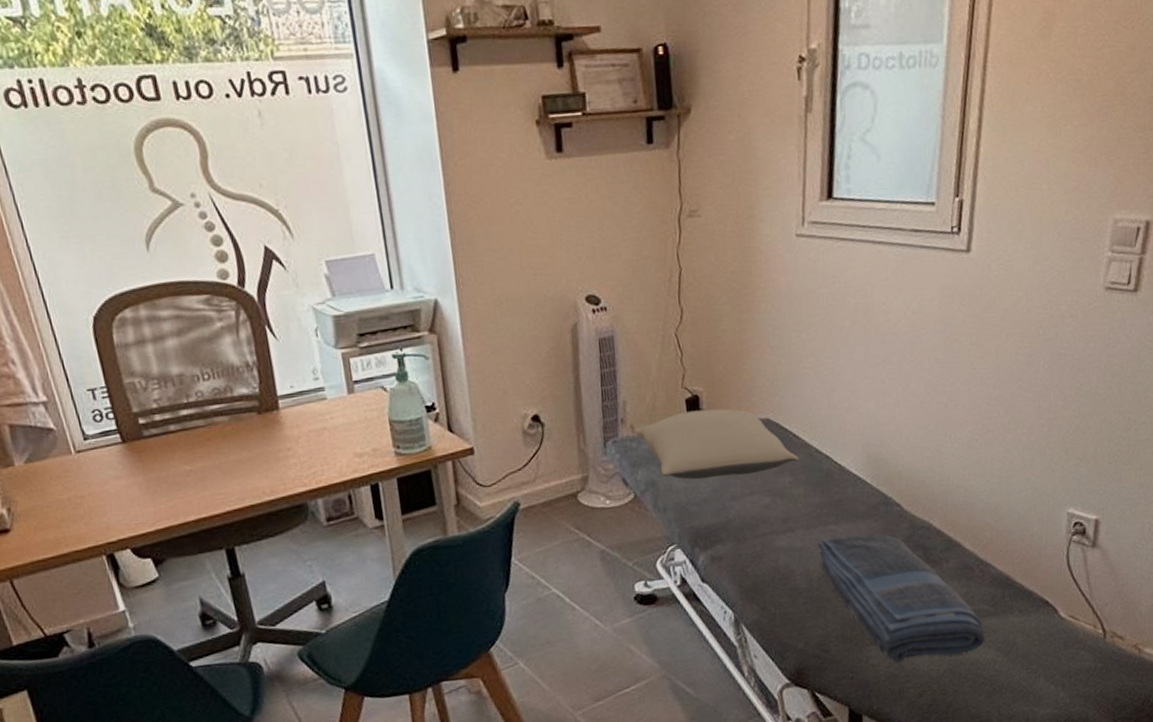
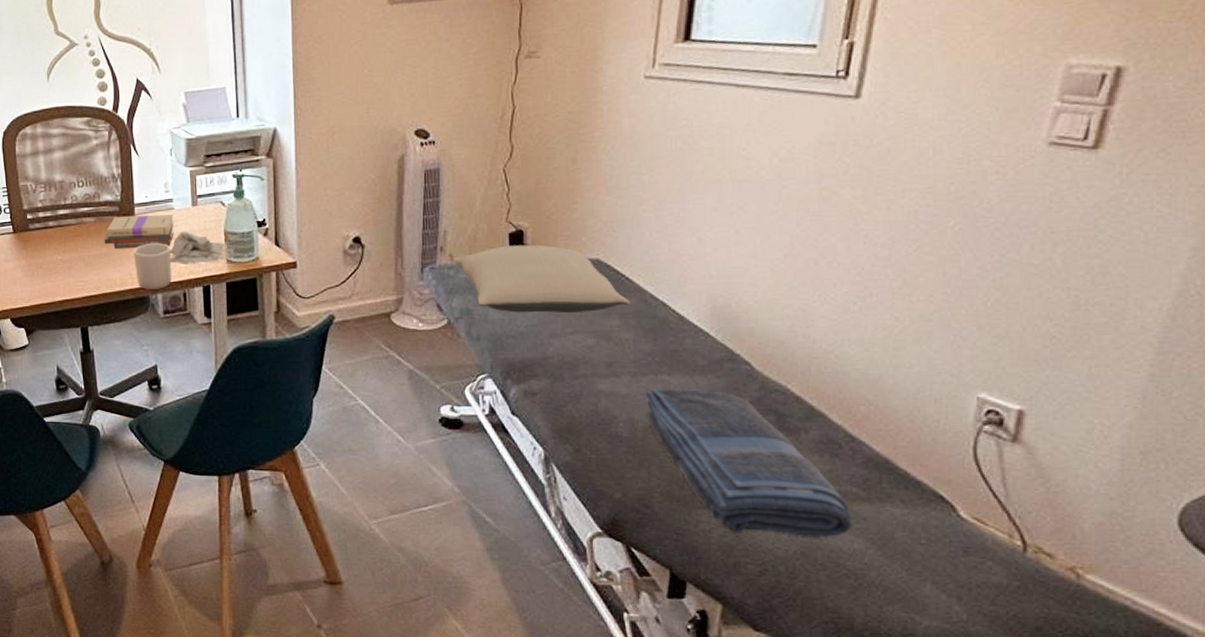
books: none [243,405,330,451] -> present [104,215,174,248]
mug: none [282,439,333,496] -> present [133,243,172,290]
tissue: none [327,423,403,463] -> present [170,231,235,264]

